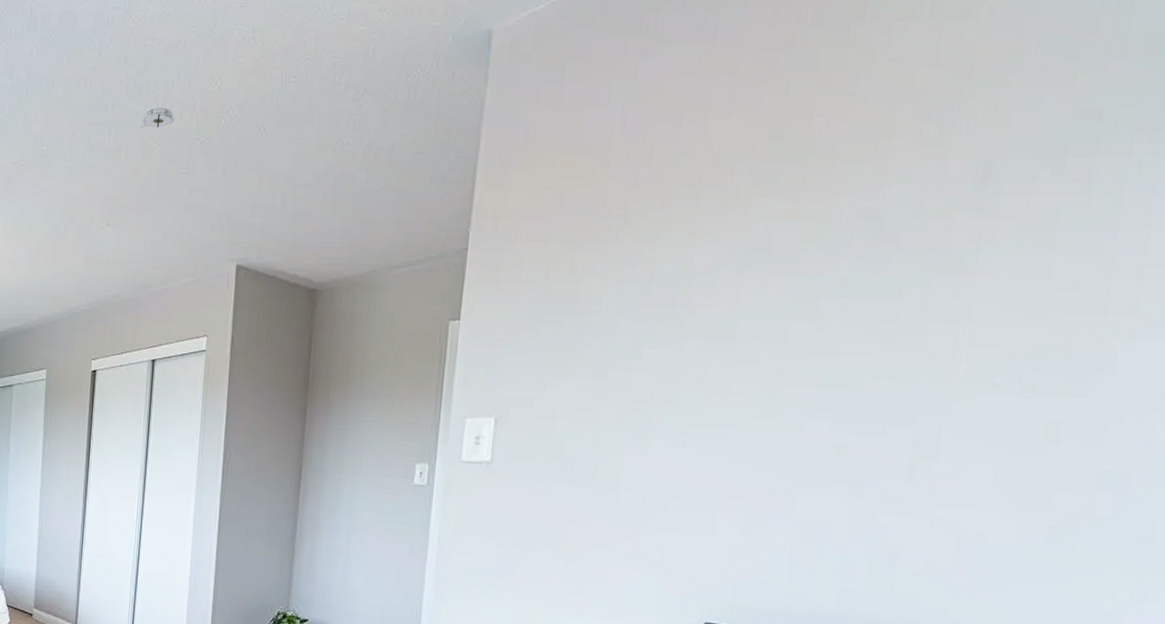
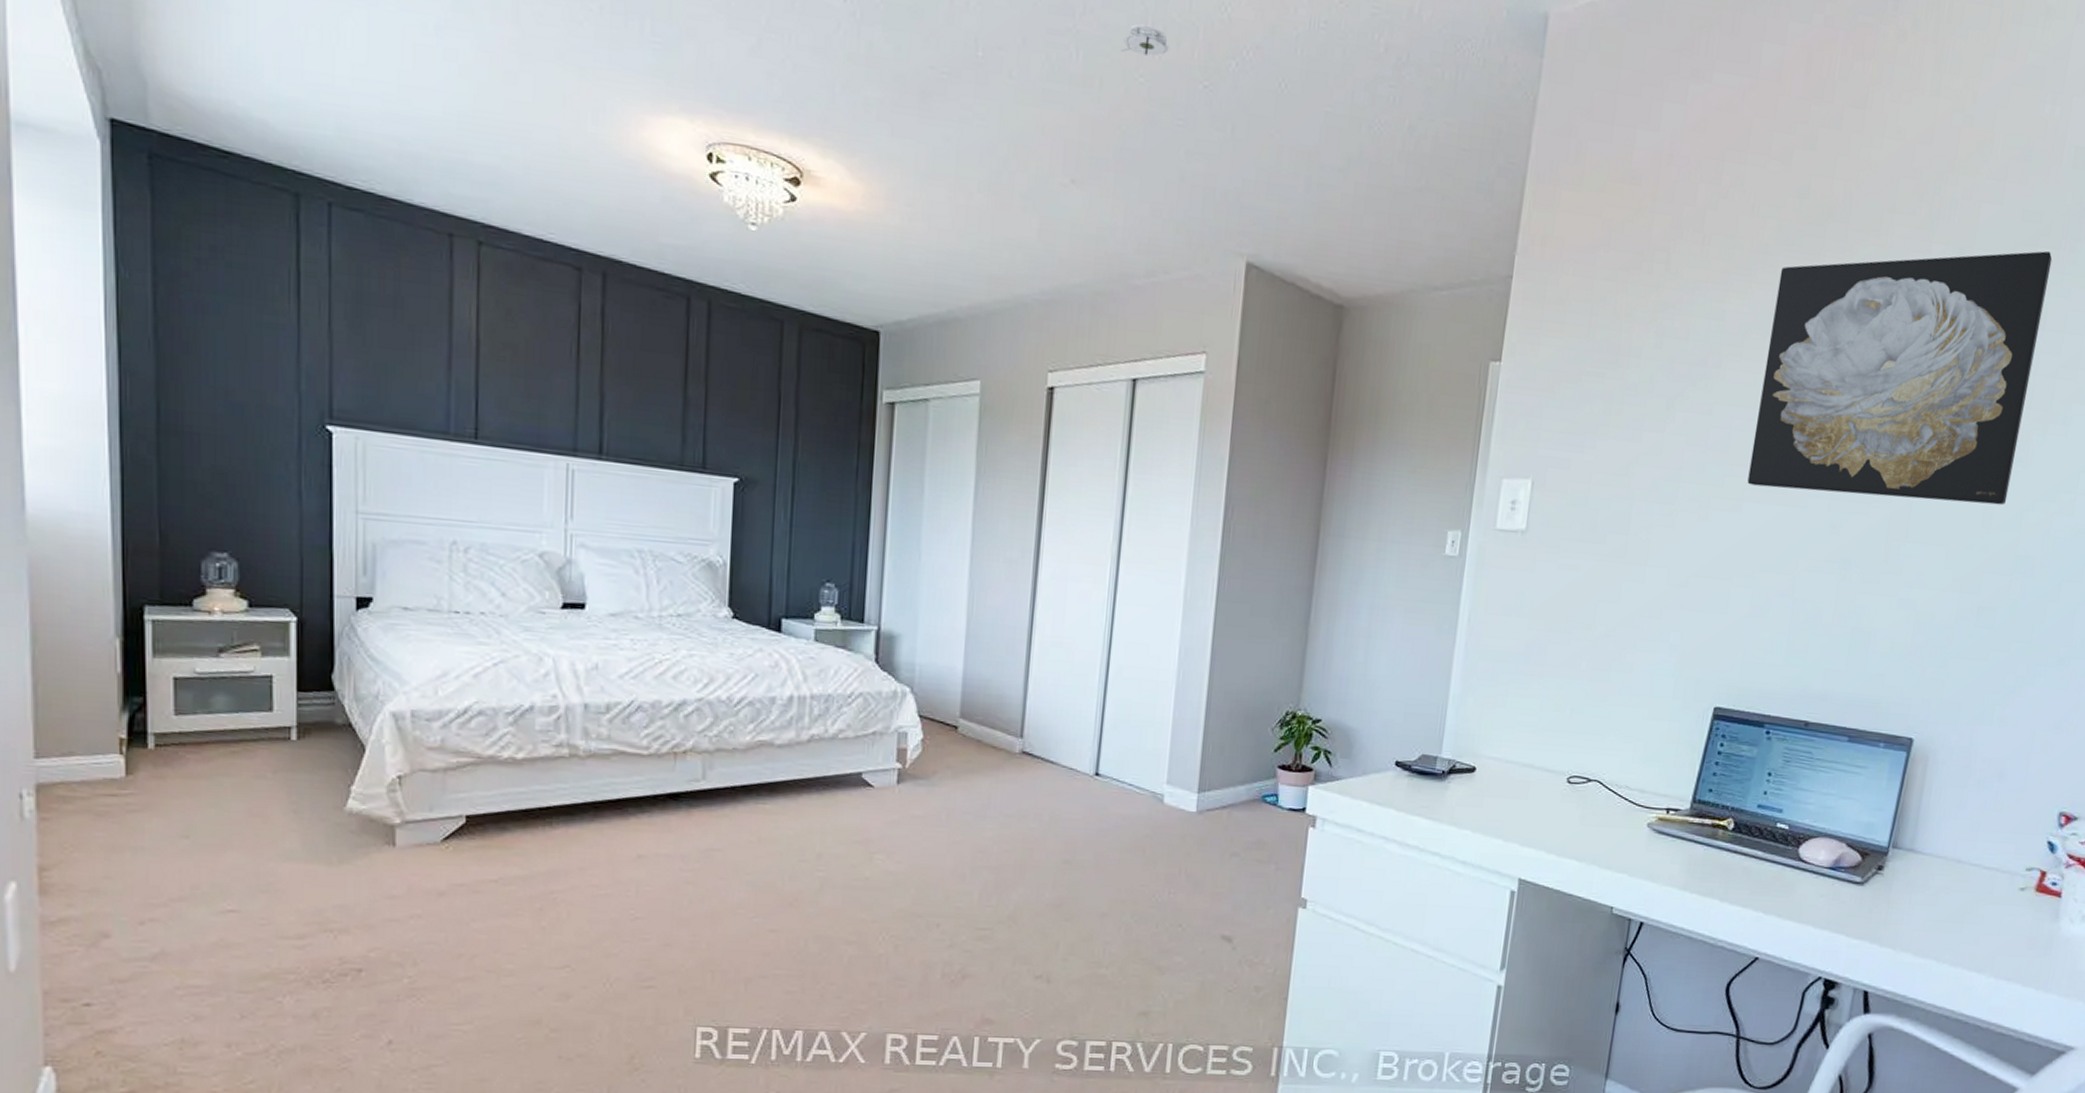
wall art: none [729,148,1123,418] -> present [1747,251,2053,505]

